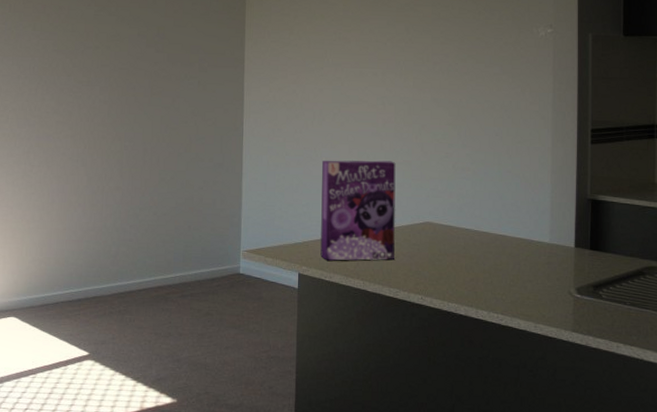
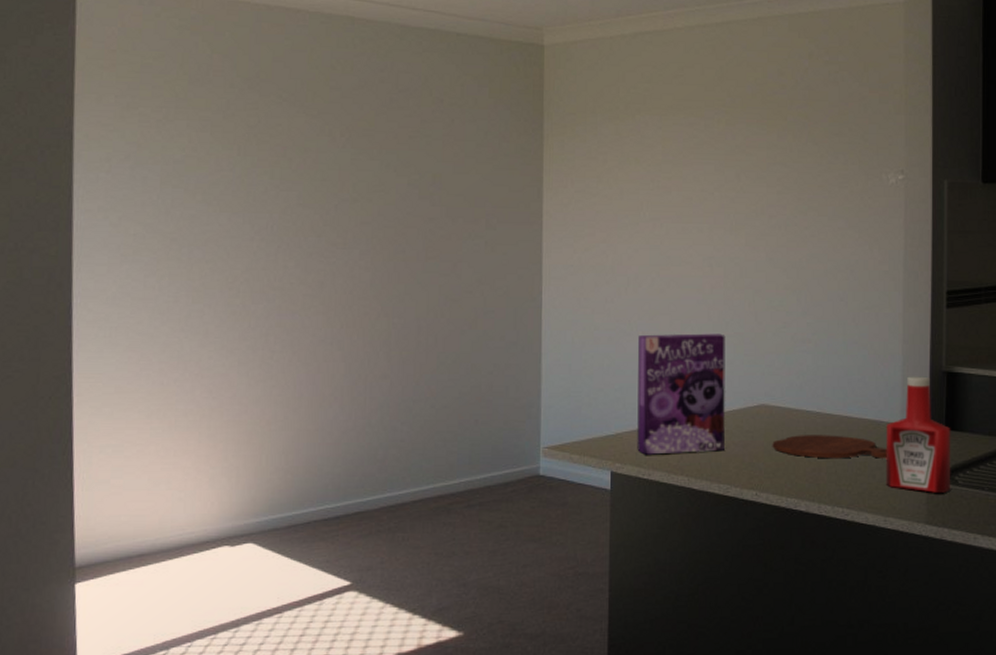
cutting board: none [435,249,537,273] -> present [772,435,887,459]
ketchup bottle: none [536,202,596,305] -> present [886,376,951,493]

